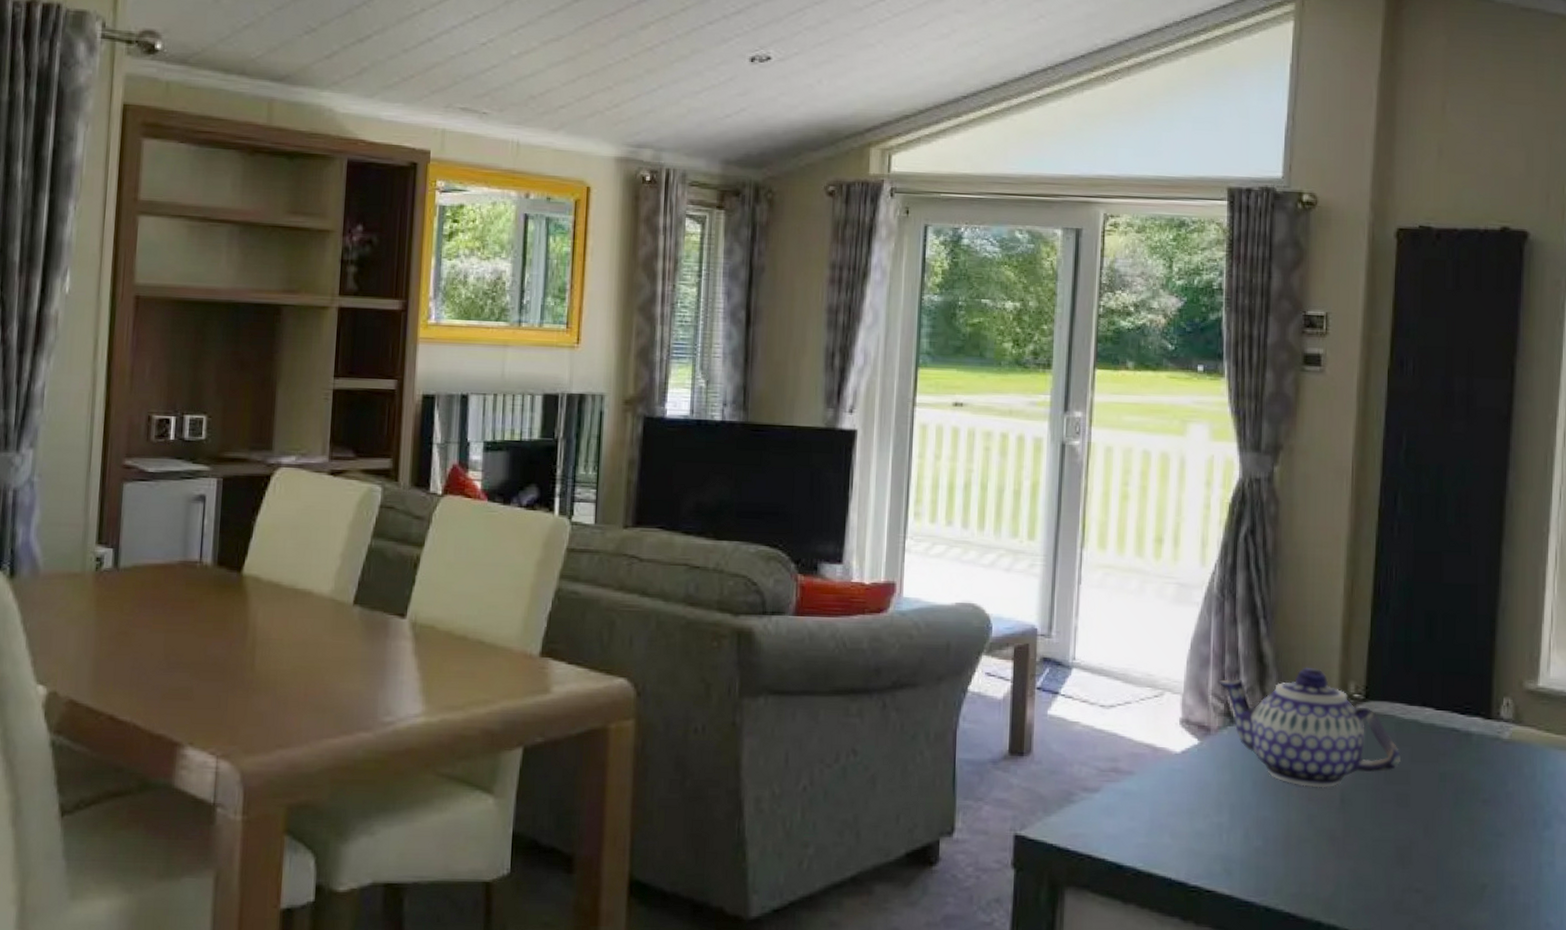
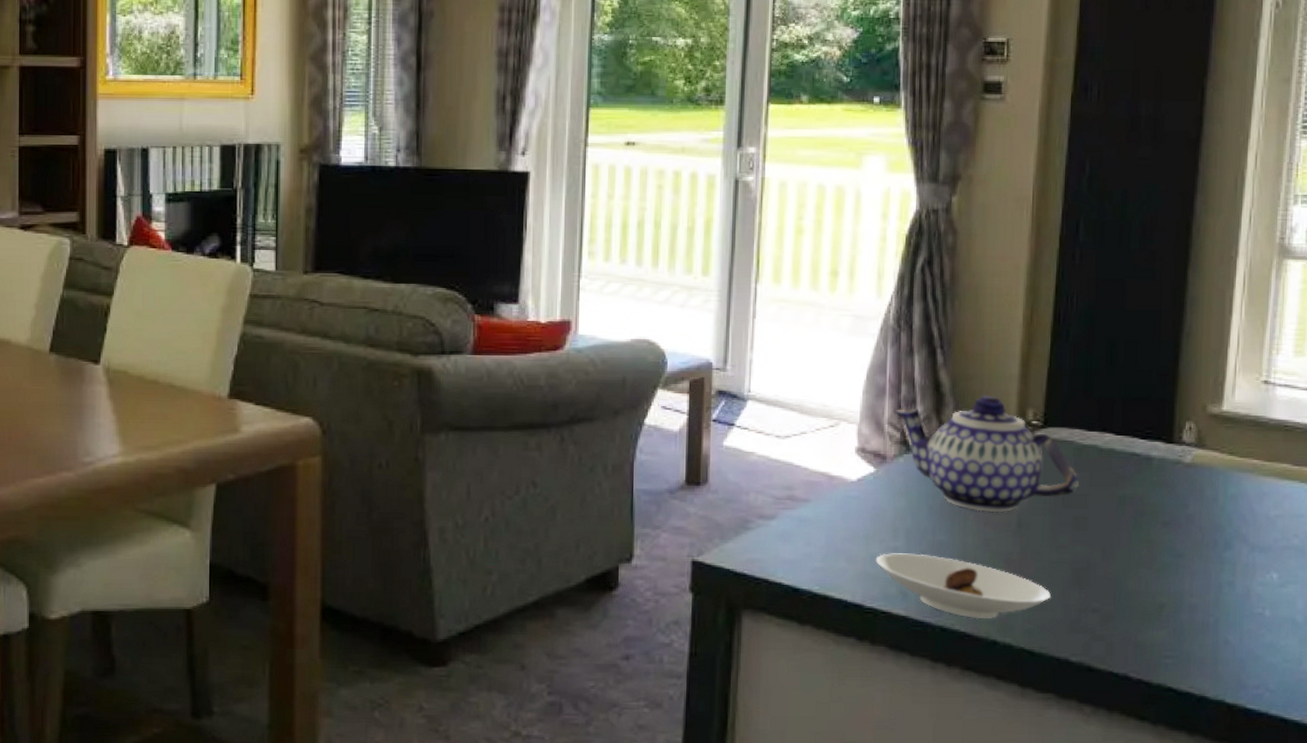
saucer: none [1200,829,1374,899] -> present [875,553,1051,619]

